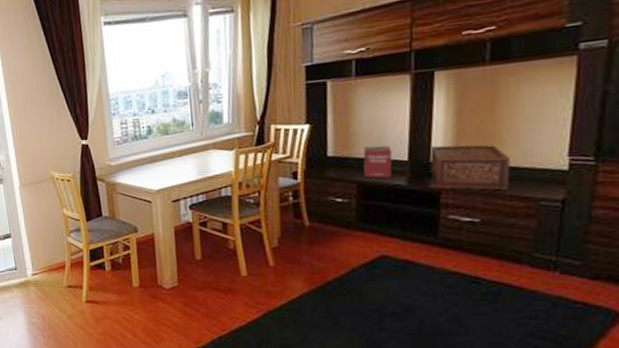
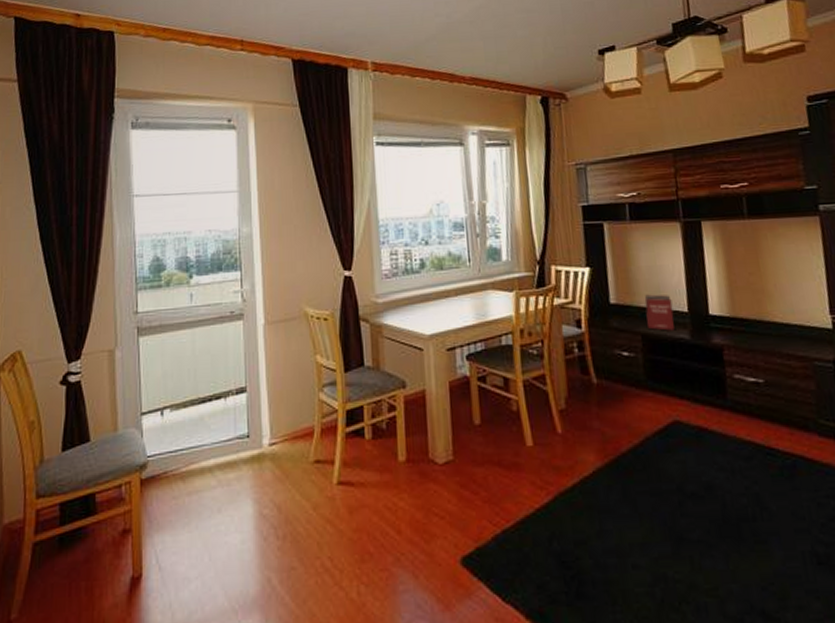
decorative box: present [429,144,510,191] -> none [707,297,785,349]

